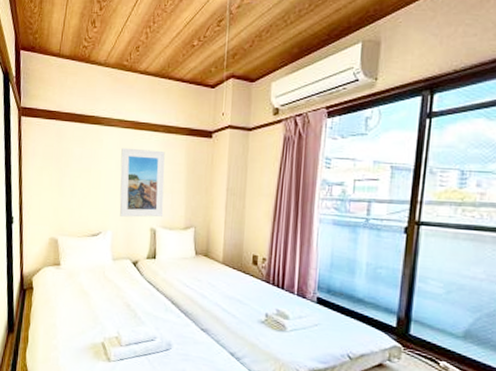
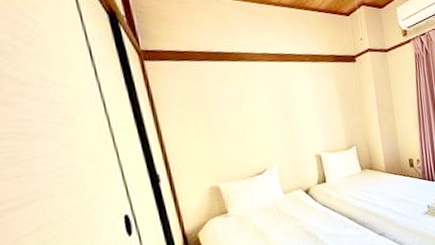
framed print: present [119,147,165,217] -> none [270,79,324,150]

